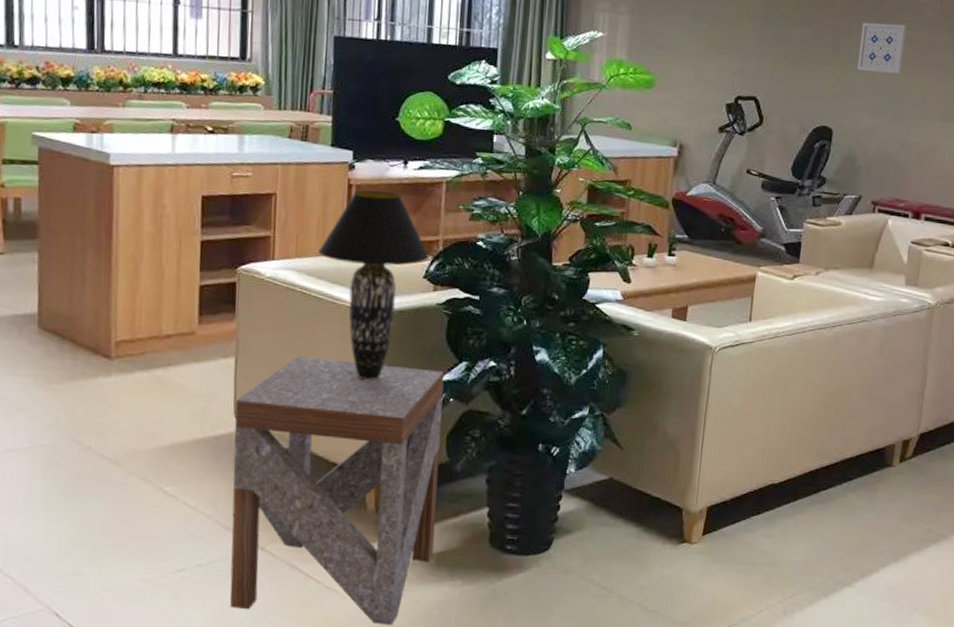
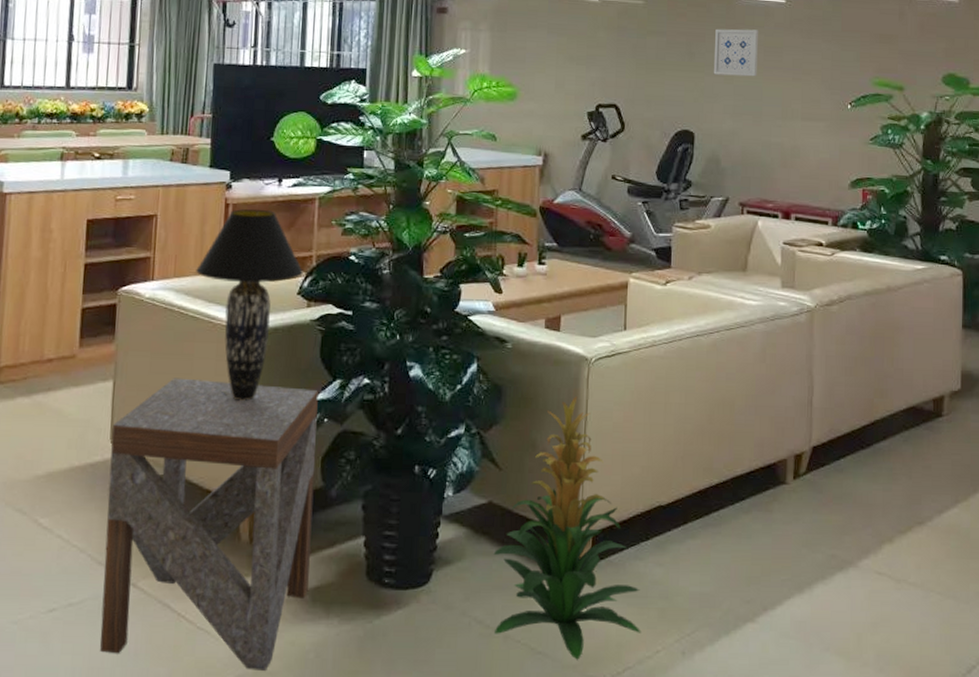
indoor plant: none [610,383,749,618] -> present [493,396,642,660]

